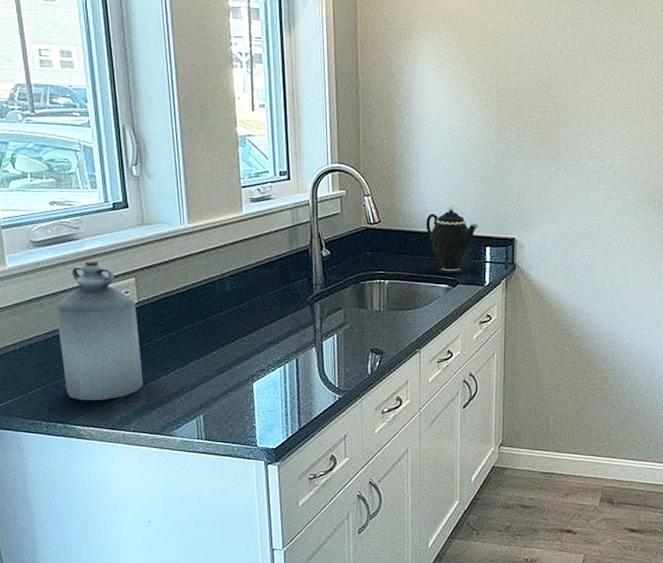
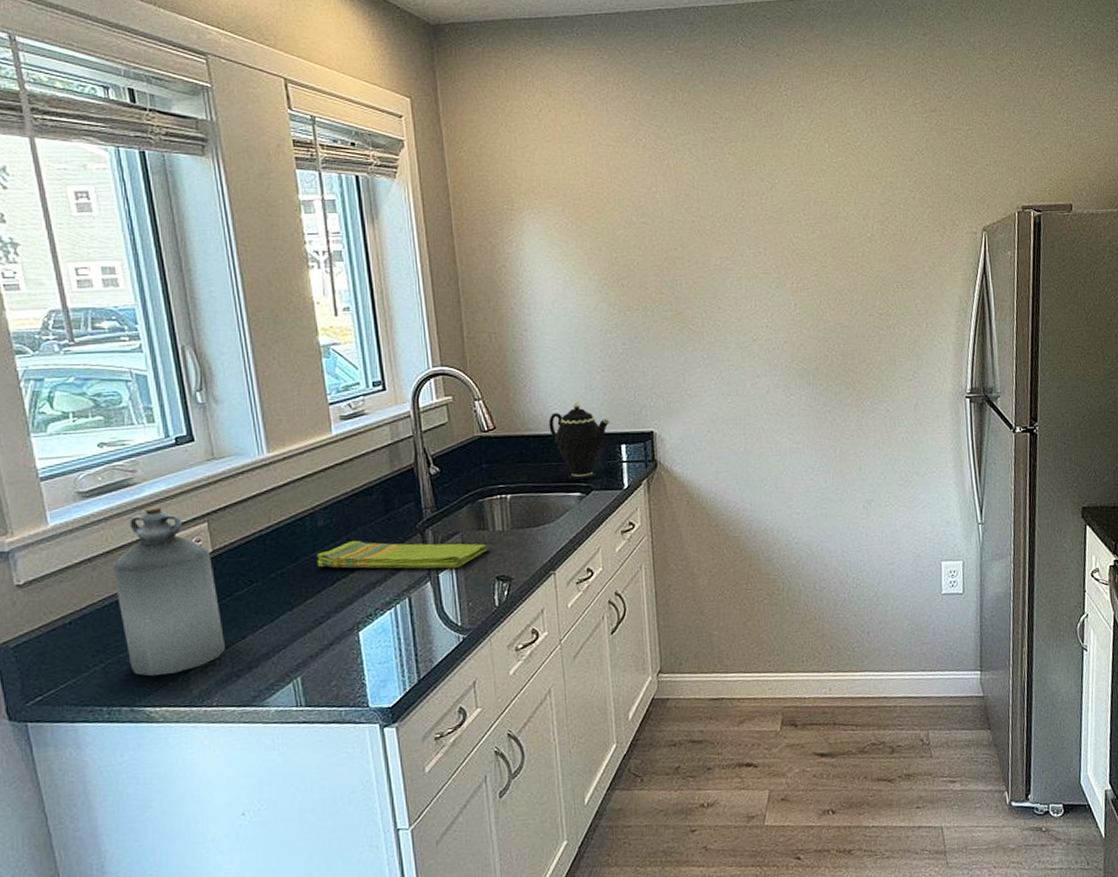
dish towel: none [222,305,367,338] -> present [316,540,489,569]

